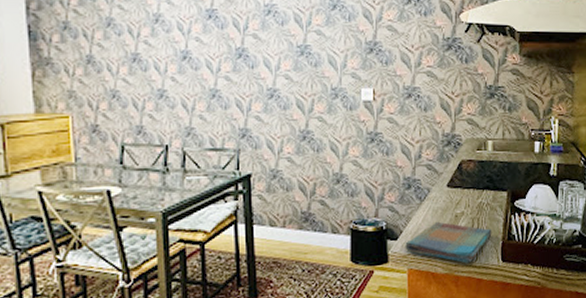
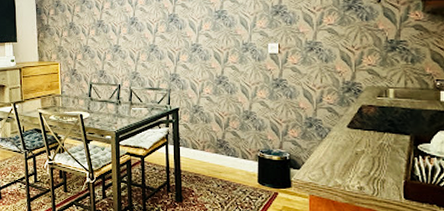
dish towel: present [405,221,492,264] -> none [307,157,394,197]

